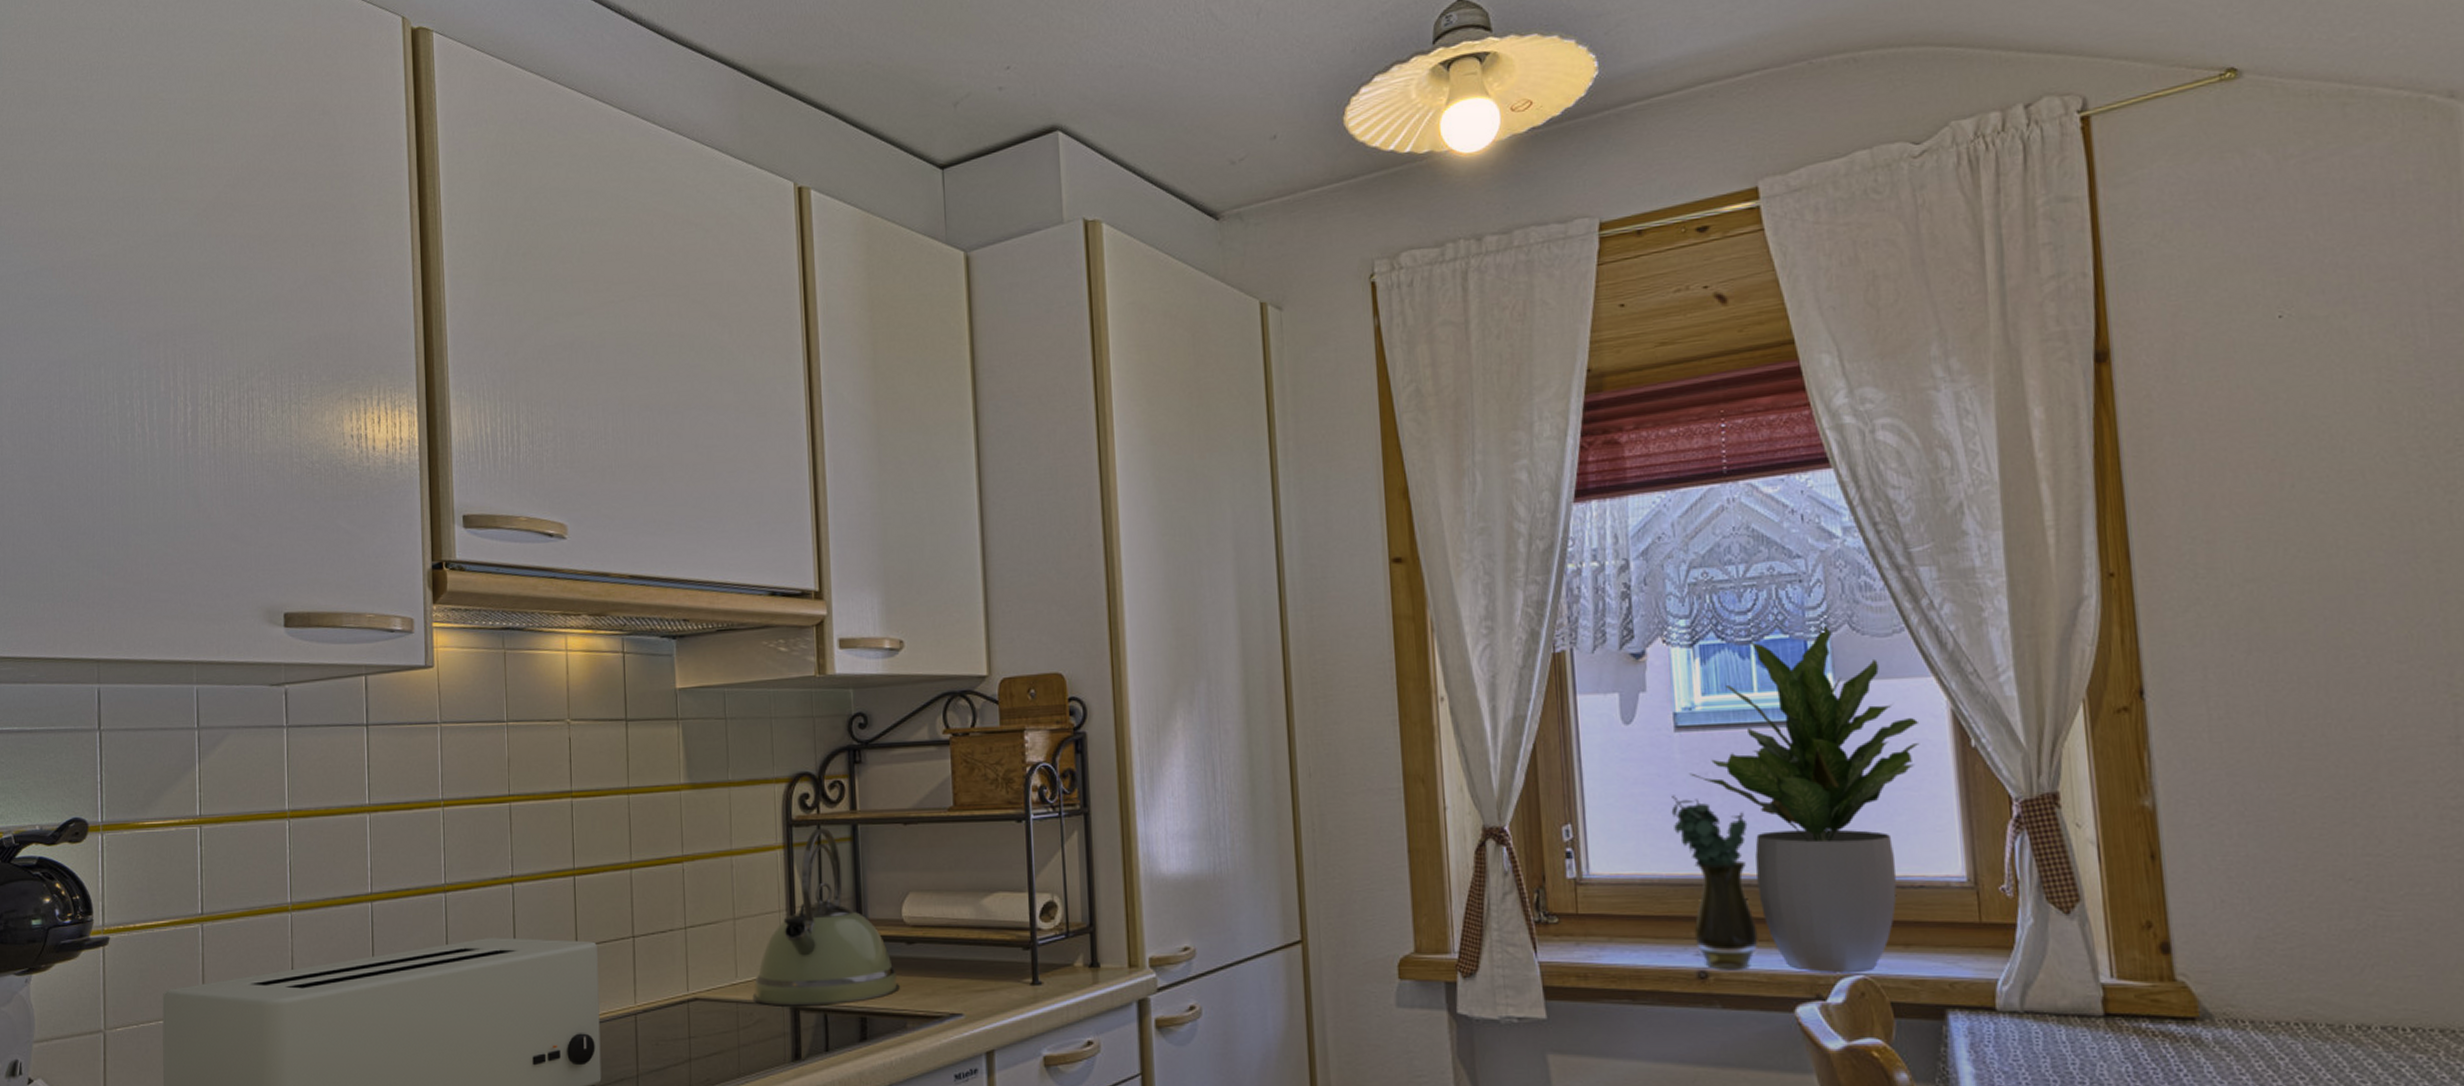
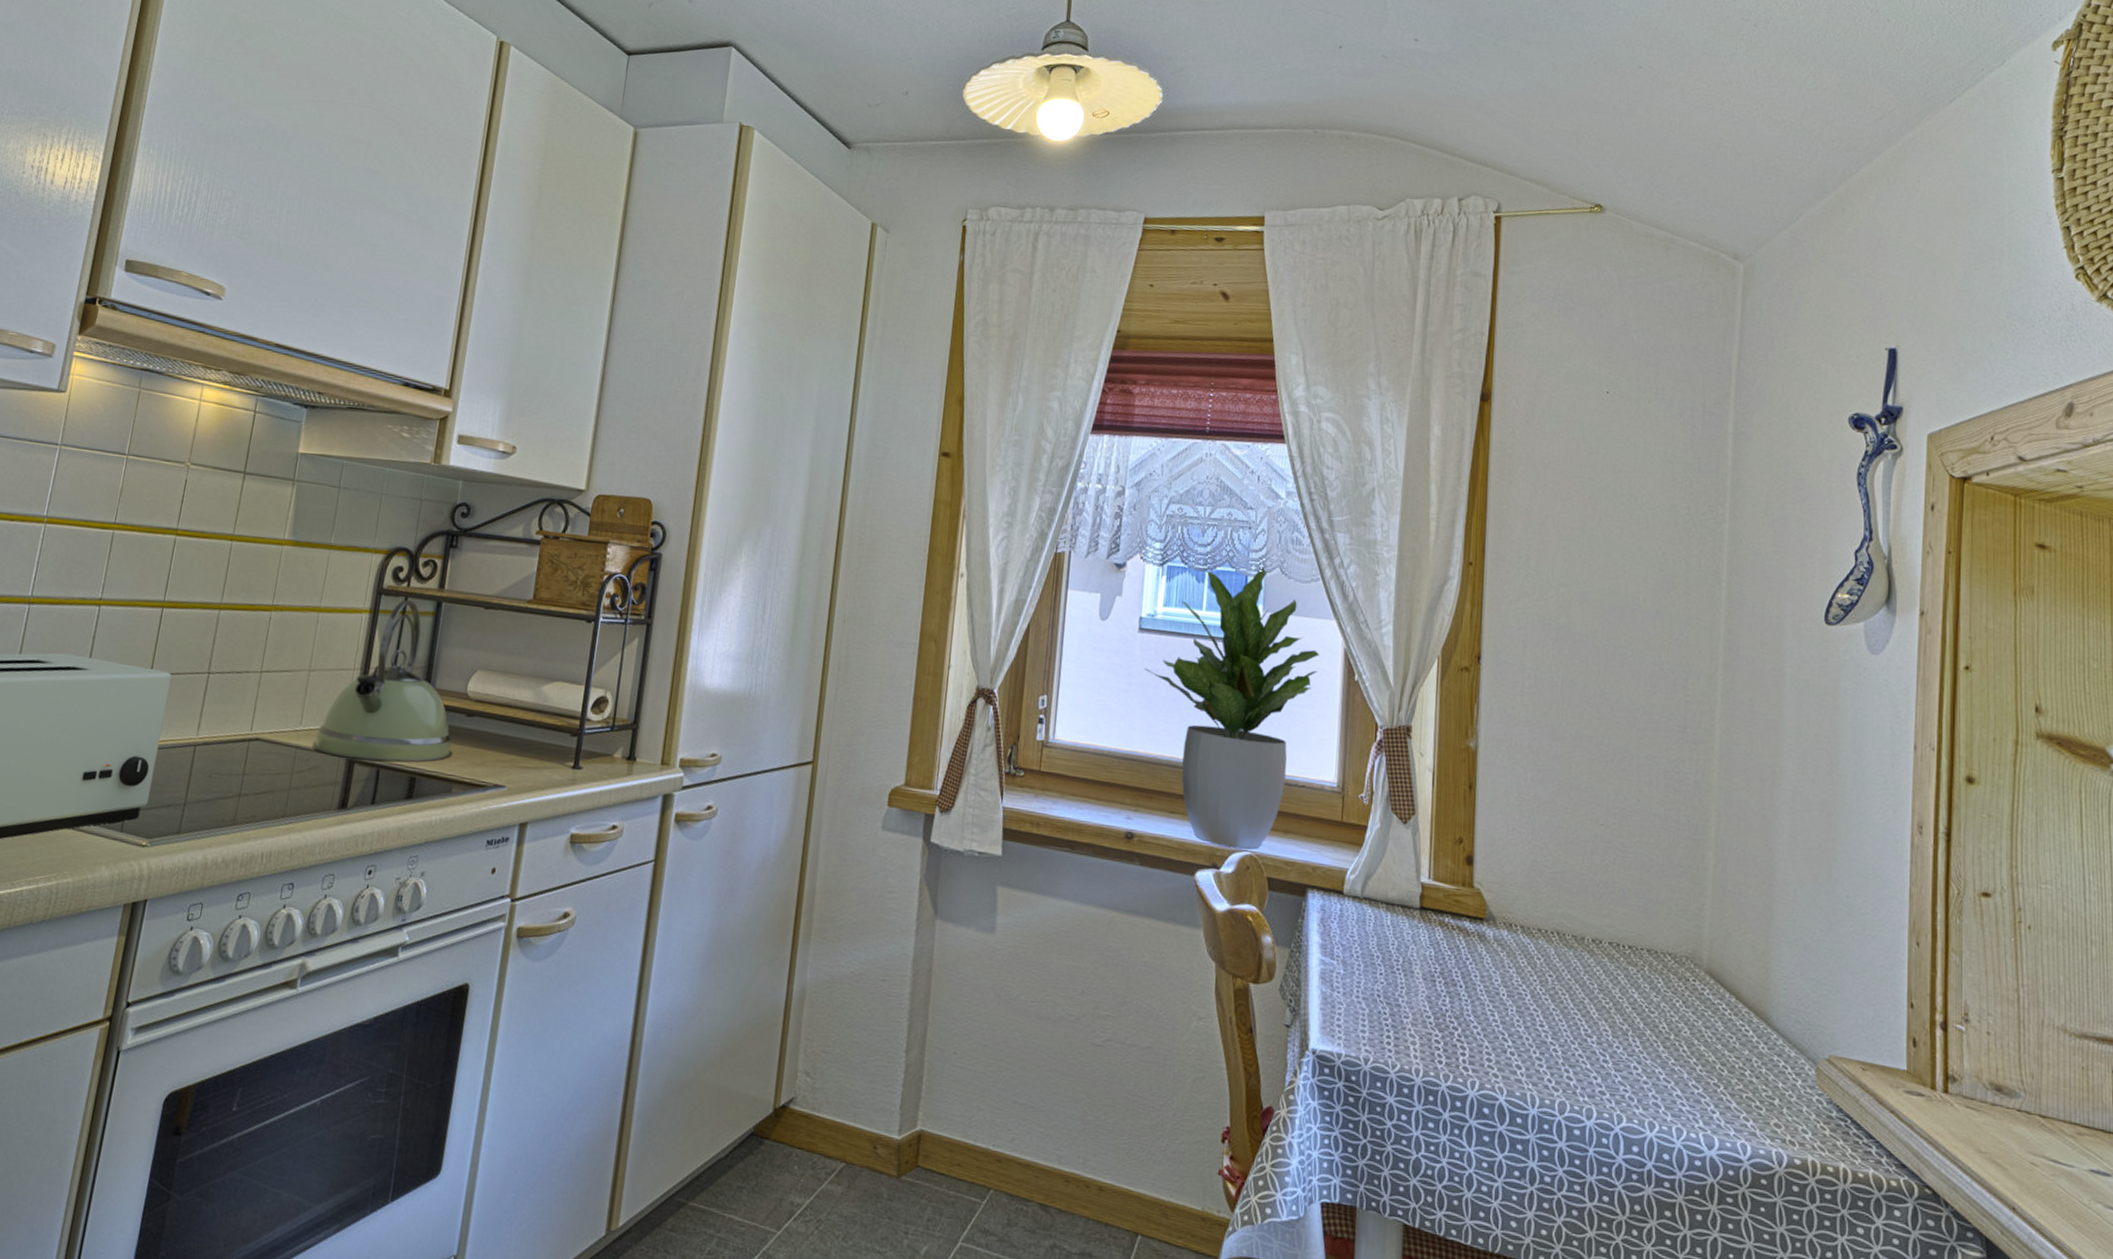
vase: present [1671,795,1759,969] -> none [1125,683,1182,835]

